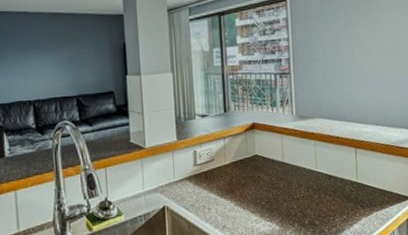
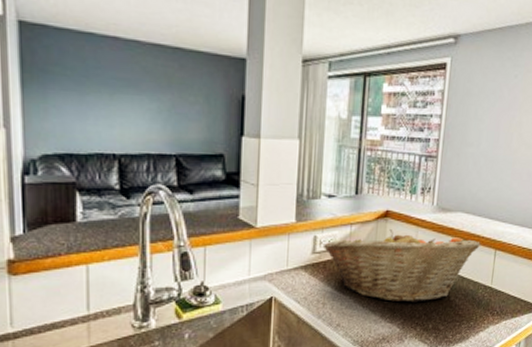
fruit basket: none [202,139,341,203] -> present [322,229,480,303]

